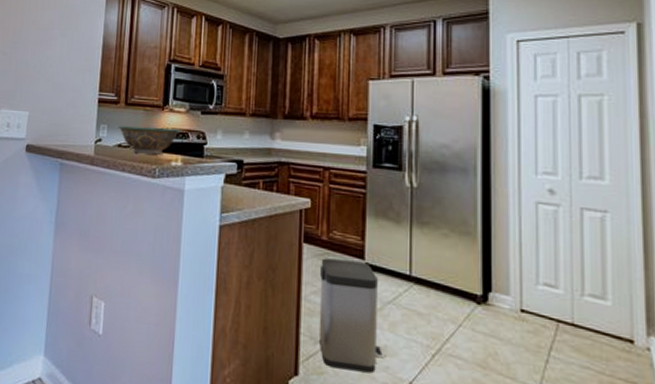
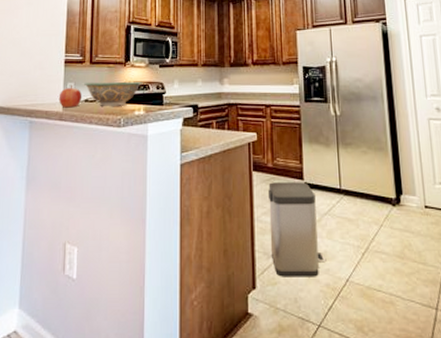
fruit: none [90,128,116,152] -> present [58,86,83,108]

